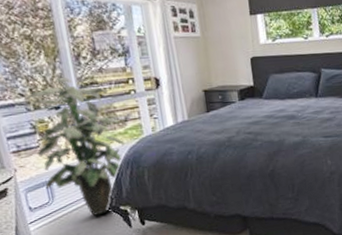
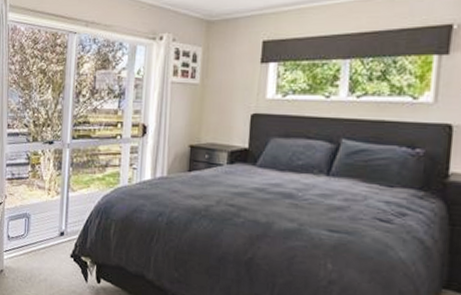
indoor plant: present [26,77,125,216] -> none [25,112,101,260]

